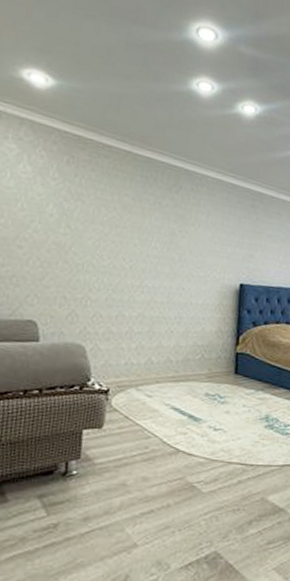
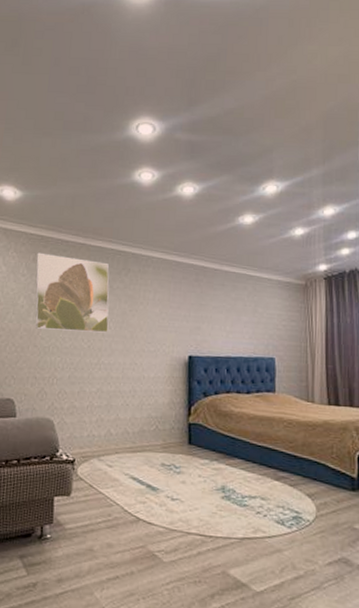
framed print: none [67,154,158,254] -> present [35,252,109,333]

